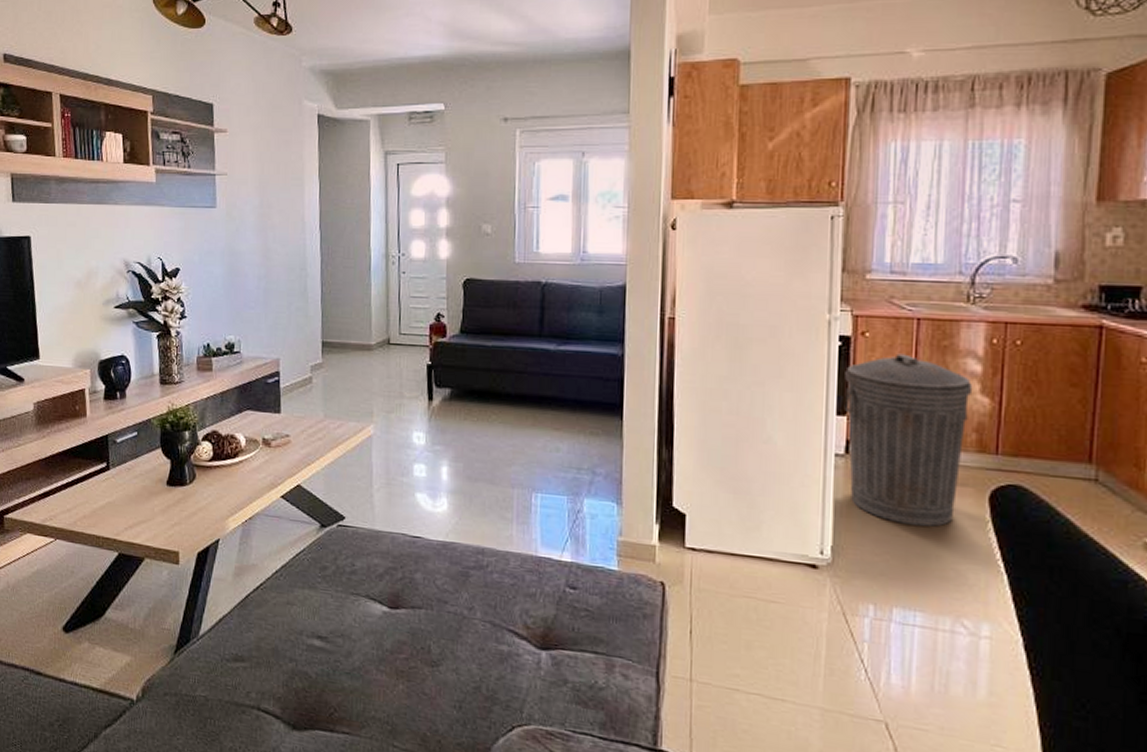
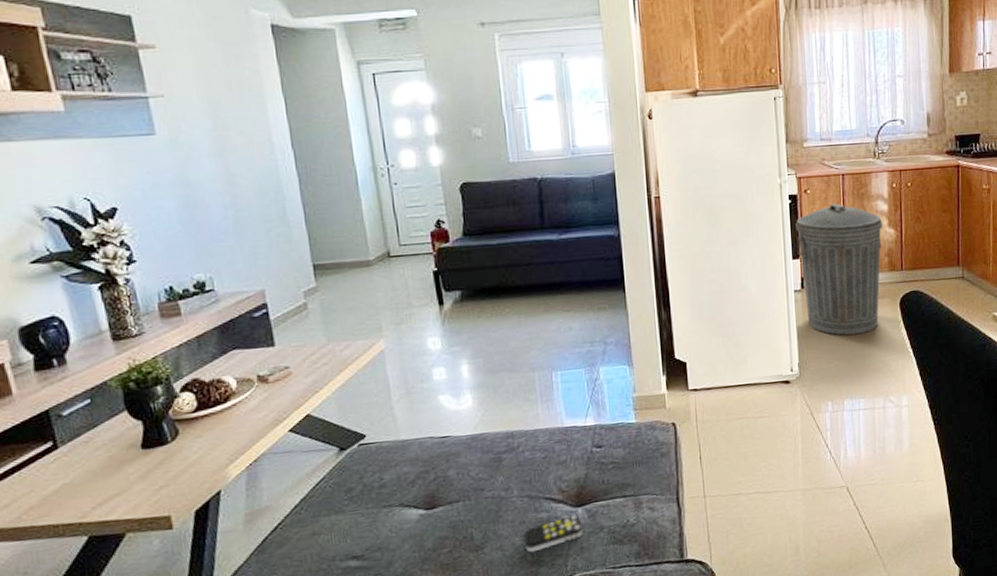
remote control: none [480,656,545,687] -> present [523,515,583,553]

